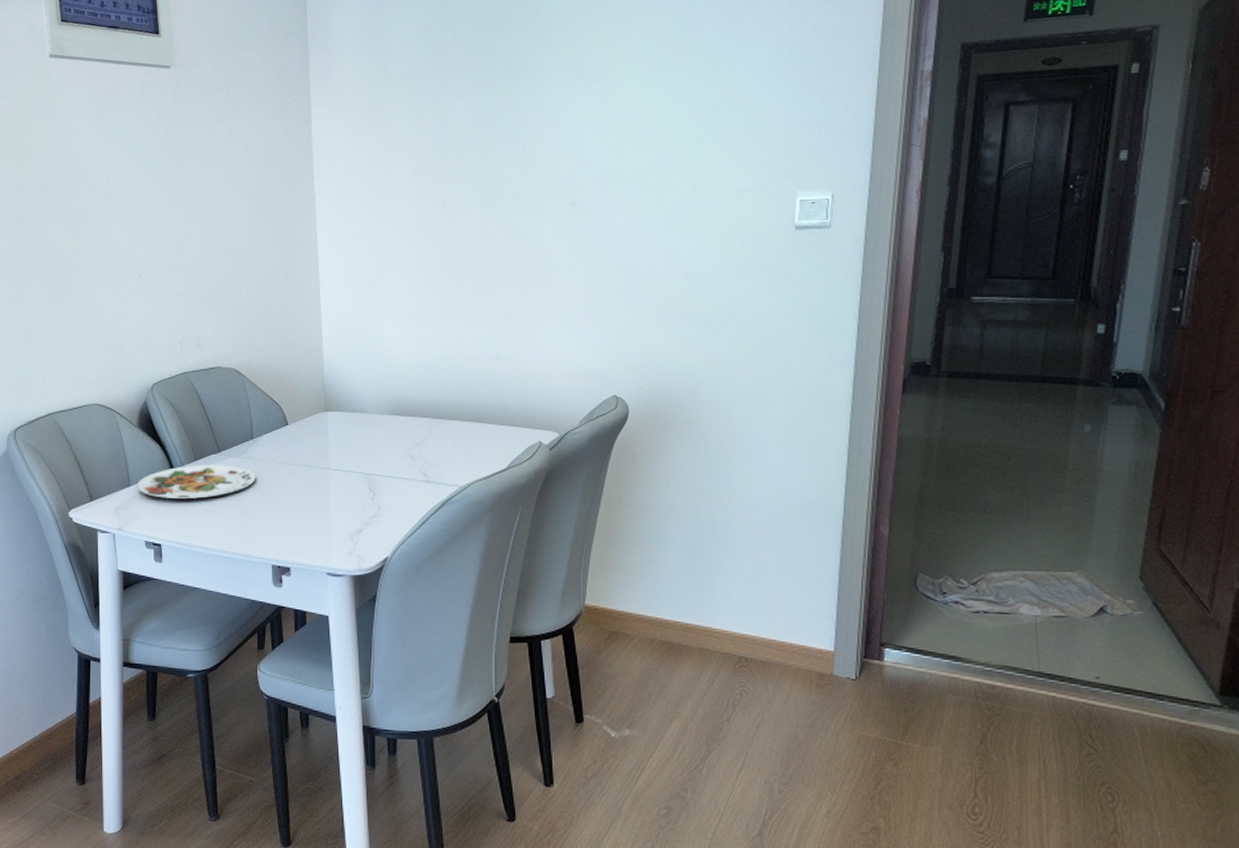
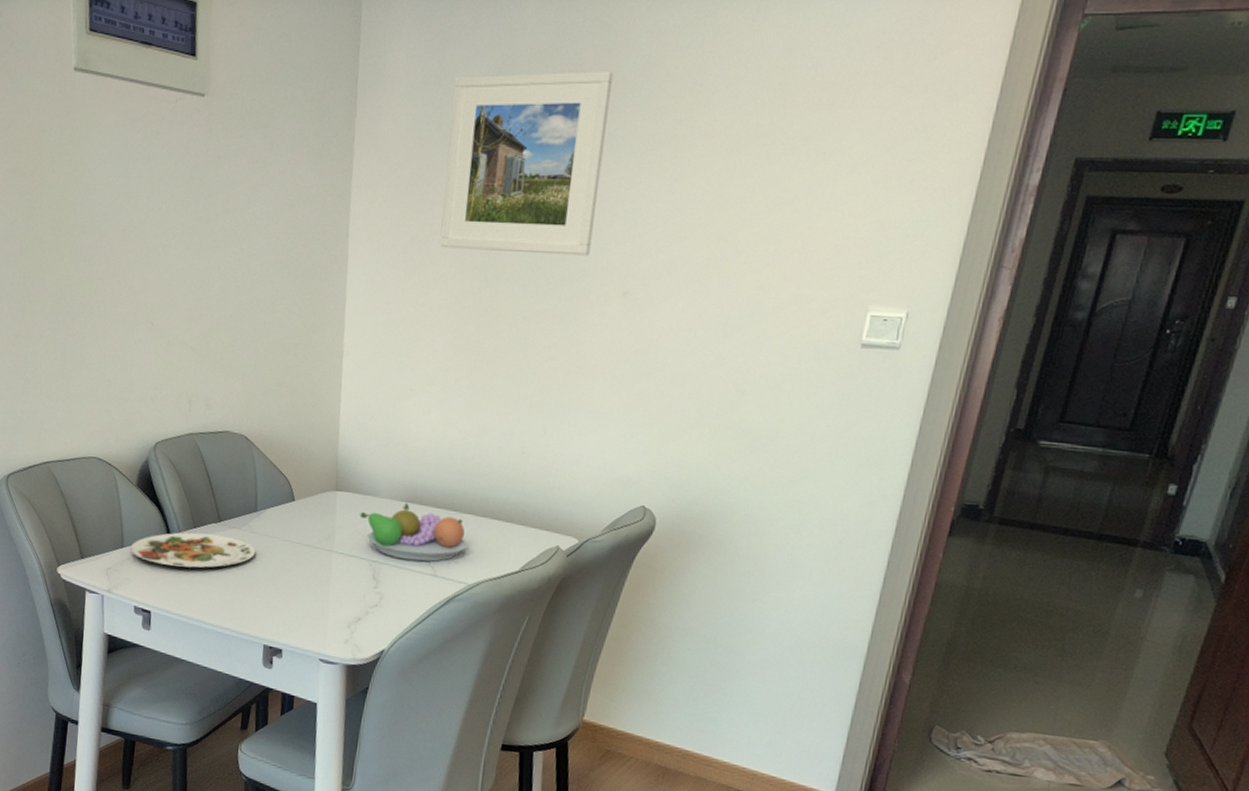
fruit bowl: none [351,415,455,470] -> present [360,502,468,562]
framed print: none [395,10,538,180] -> present [439,71,614,256]

